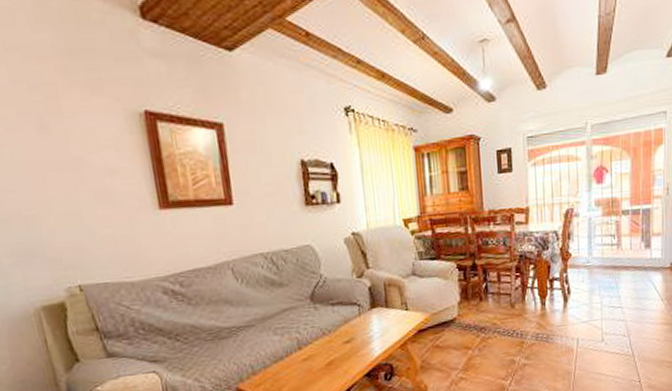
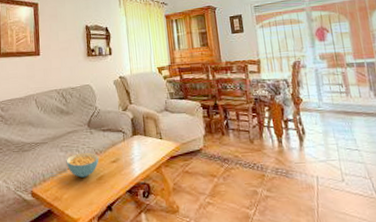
cereal bowl: none [282,333,328,365] -> present [66,152,99,178]

